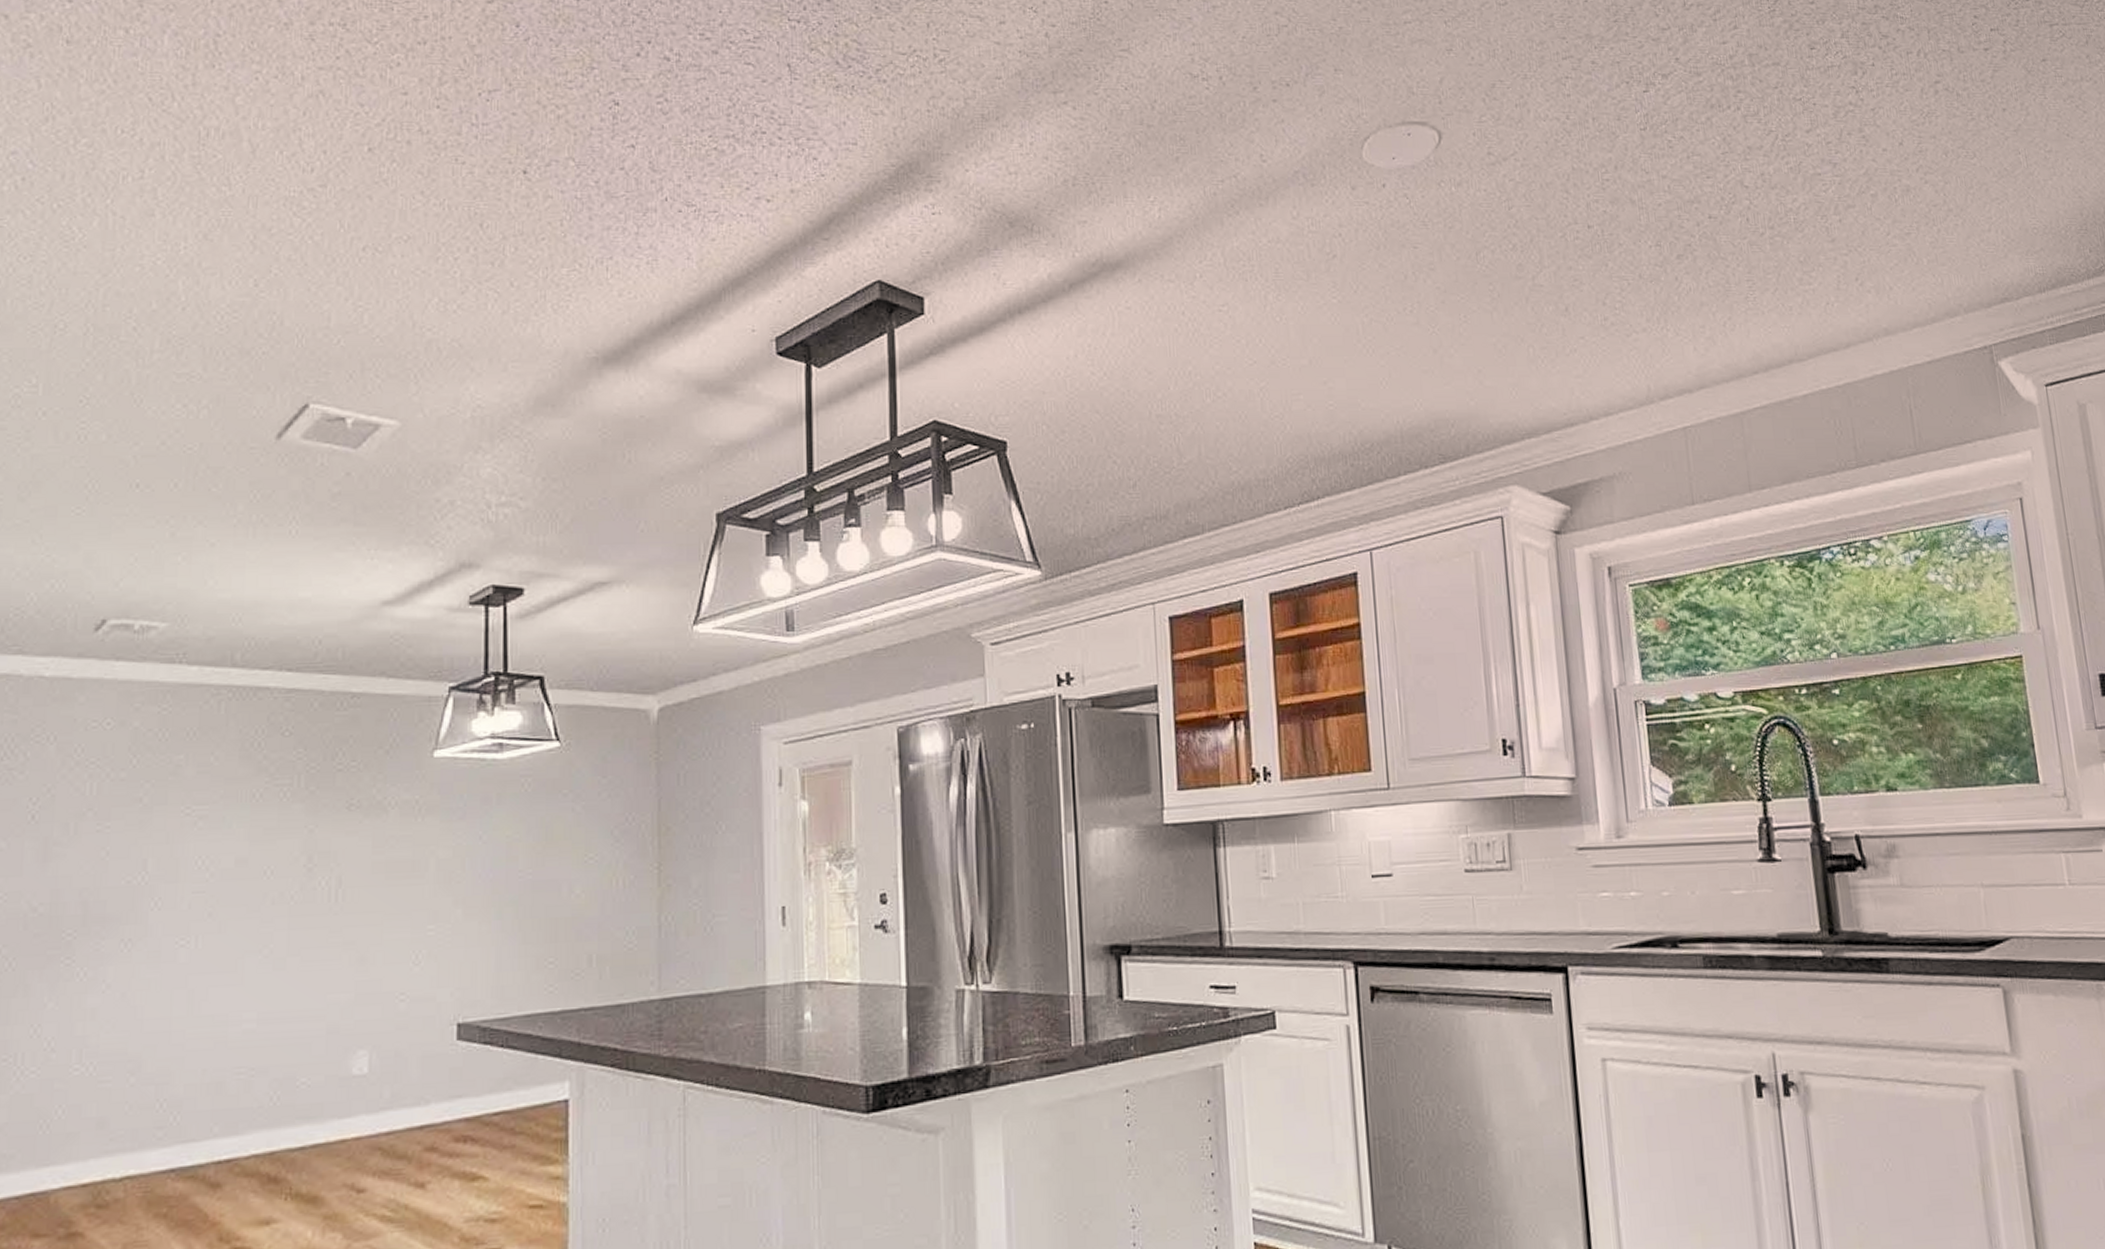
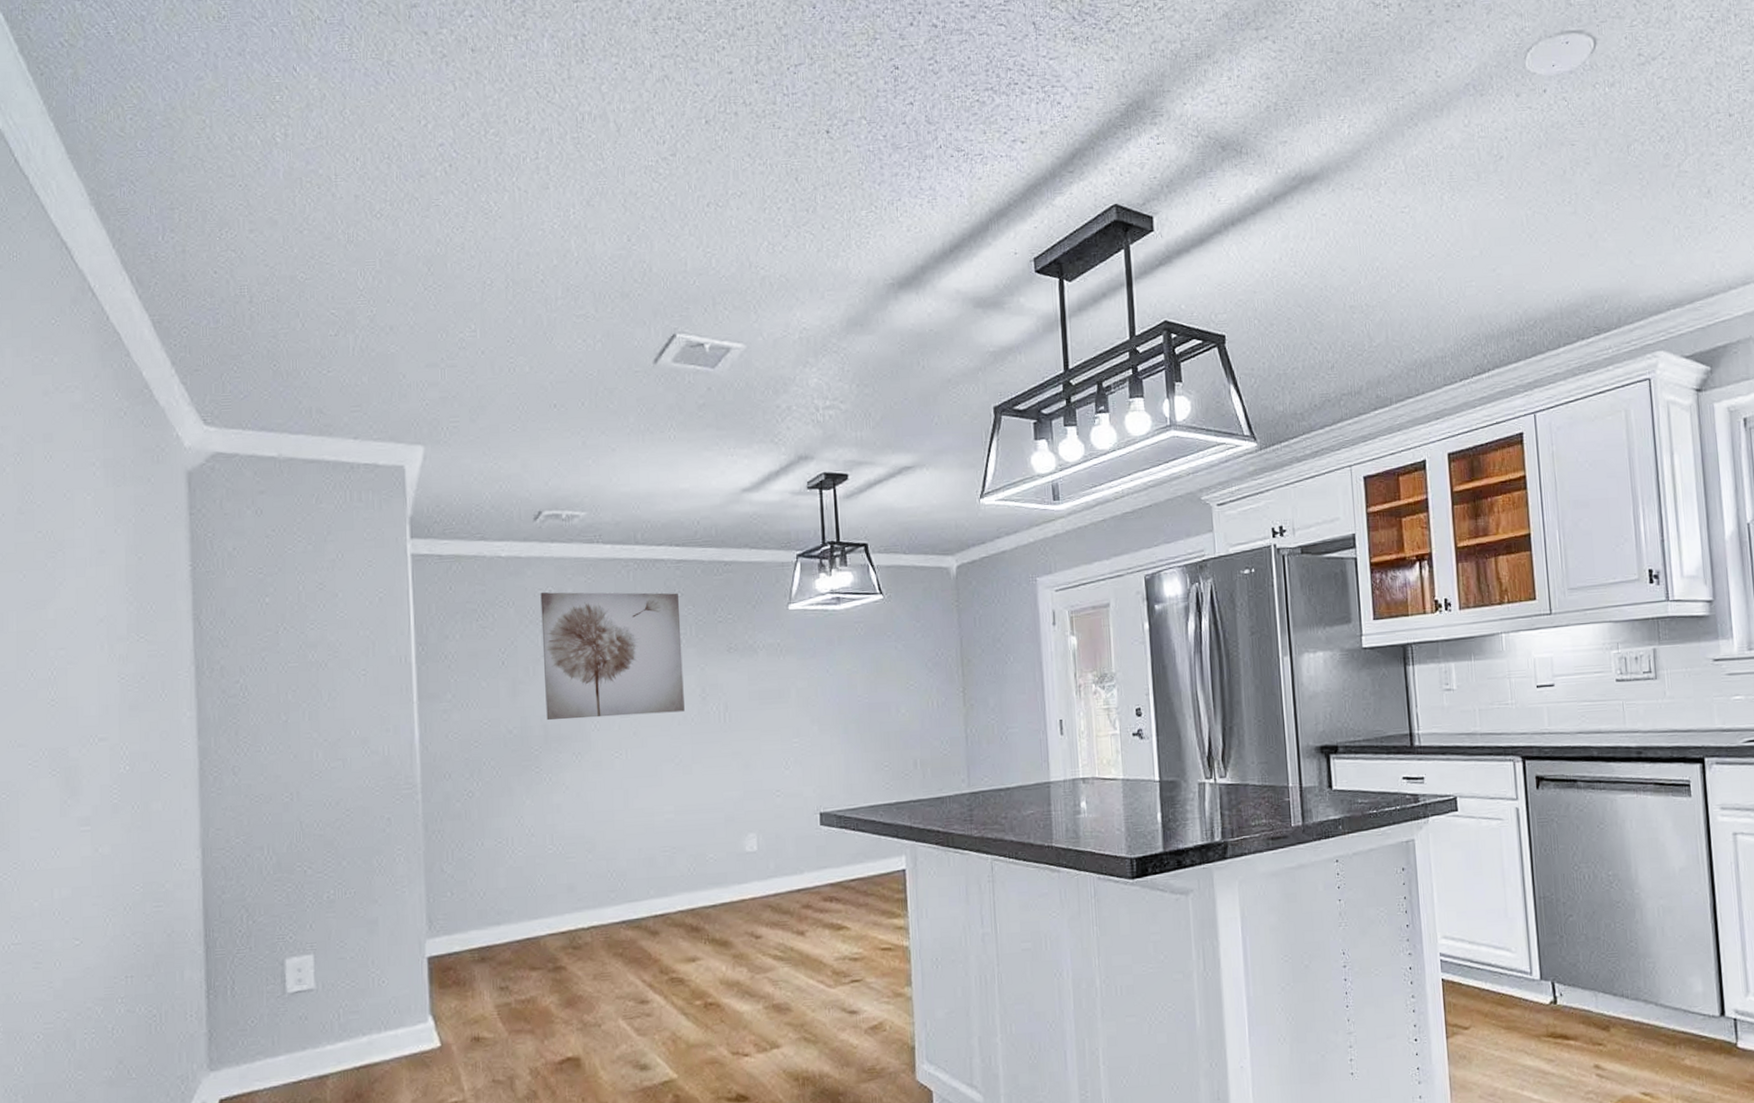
wall art: none [88,725,286,895] -> present [540,592,685,720]

